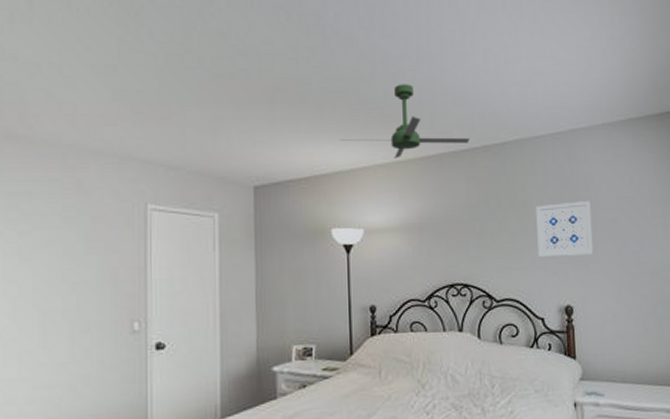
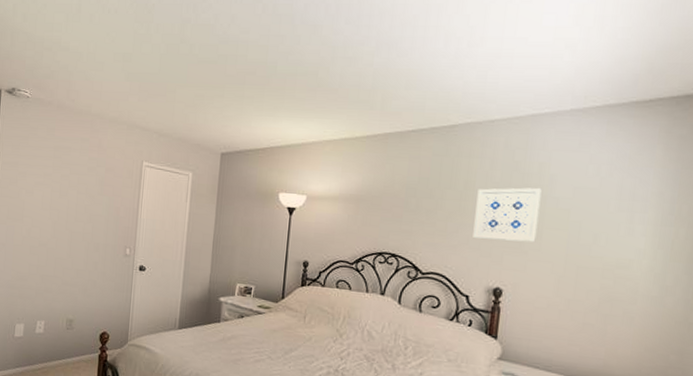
ceiling fan: present [340,84,470,158] -> none [296,67,419,136]

